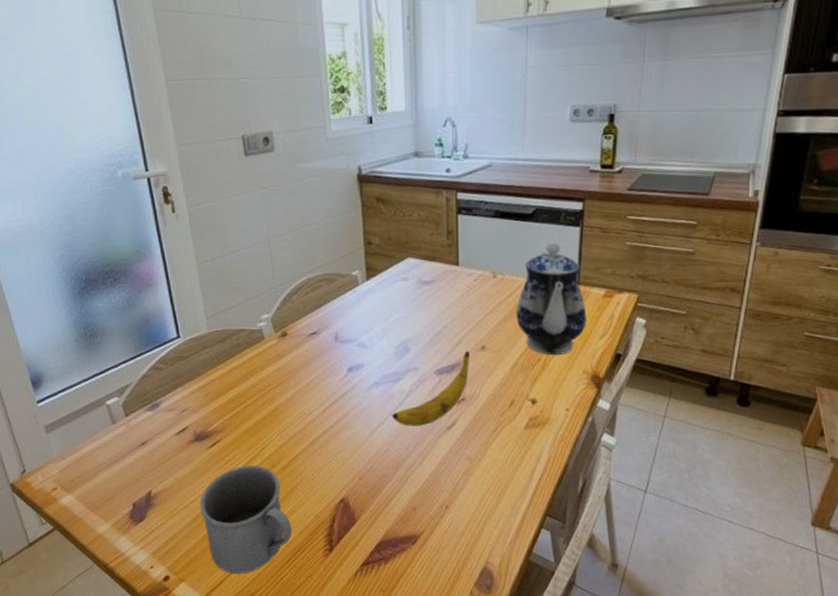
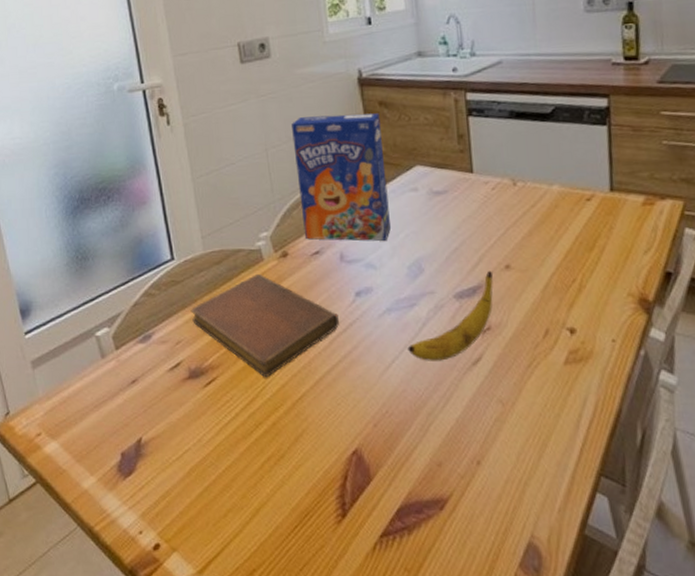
notebook: none [196,352,332,439] -> present [190,274,339,377]
mug: present [199,465,292,574] -> none [194,407,299,544]
cereal box: none [293,208,382,324] -> present [292,113,391,241]
teapot: present [516,240,587,356] -> none [542,142,626,275]

